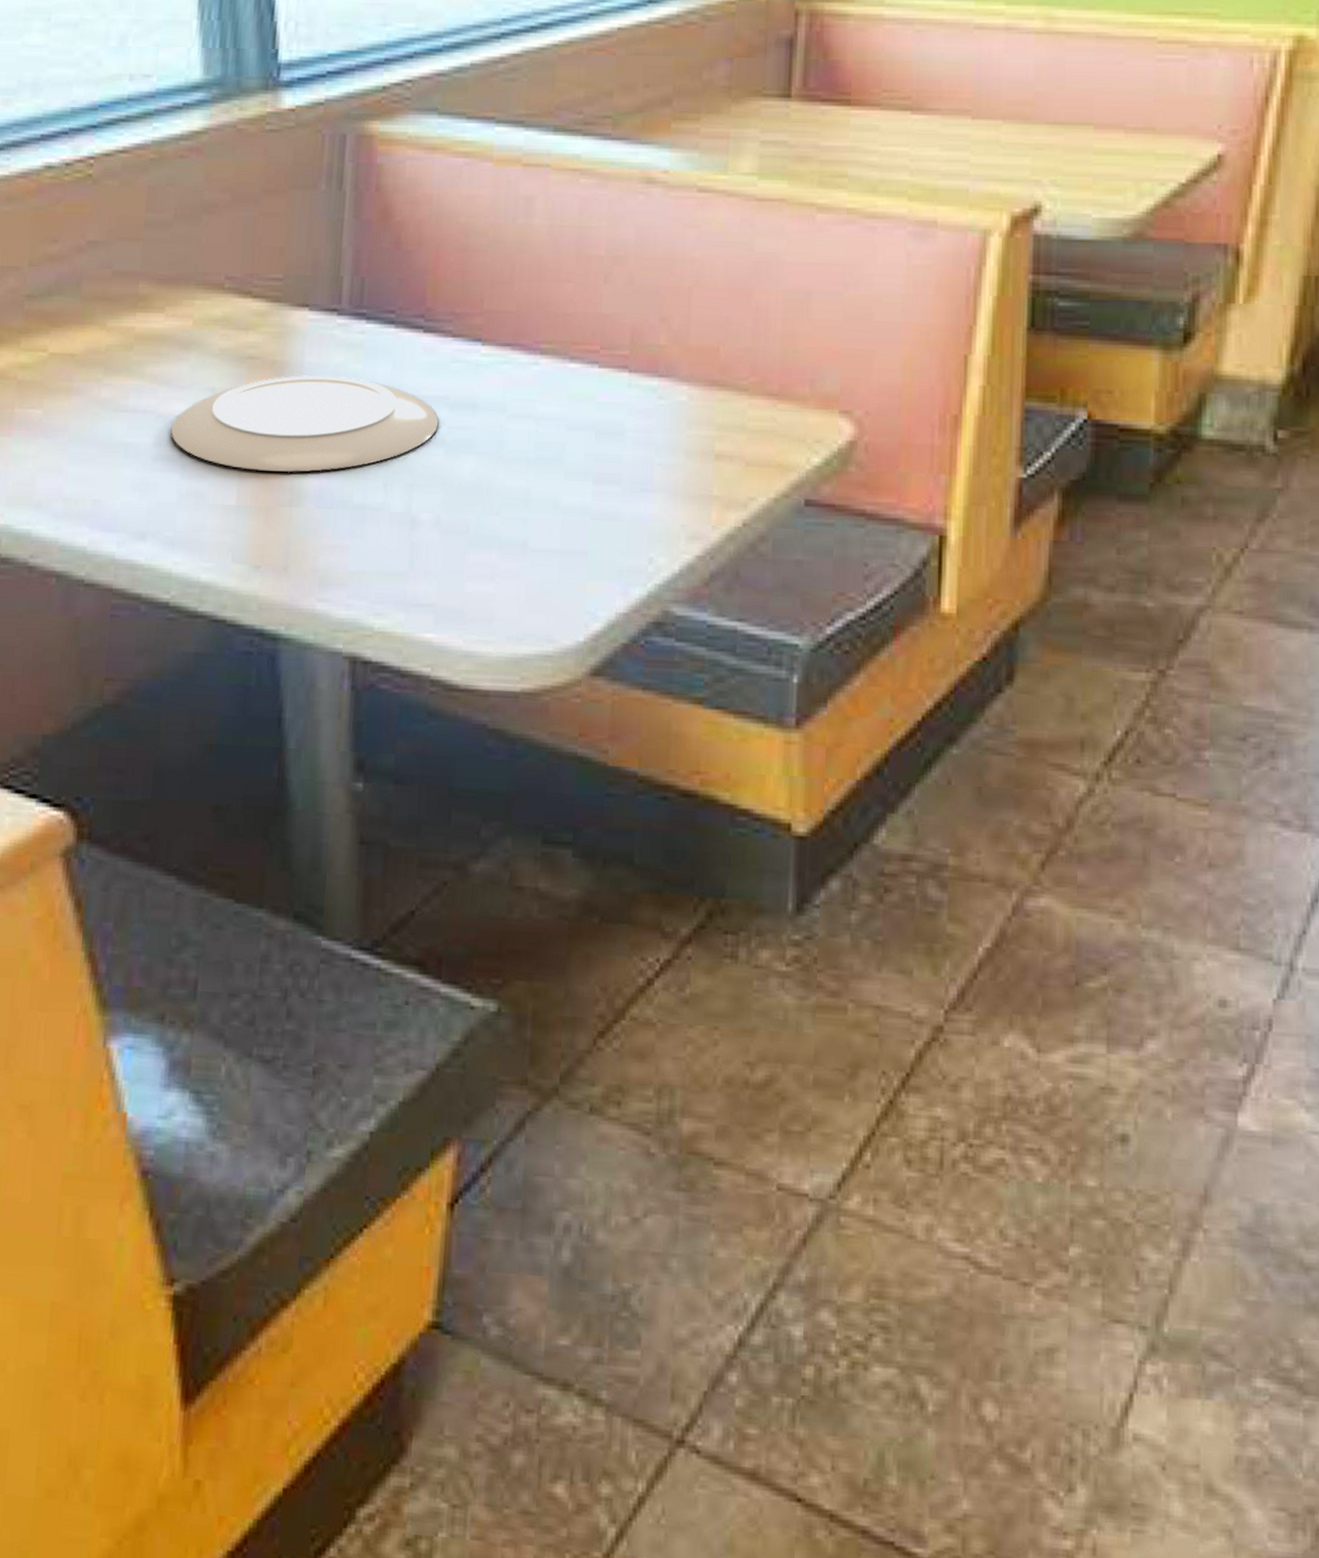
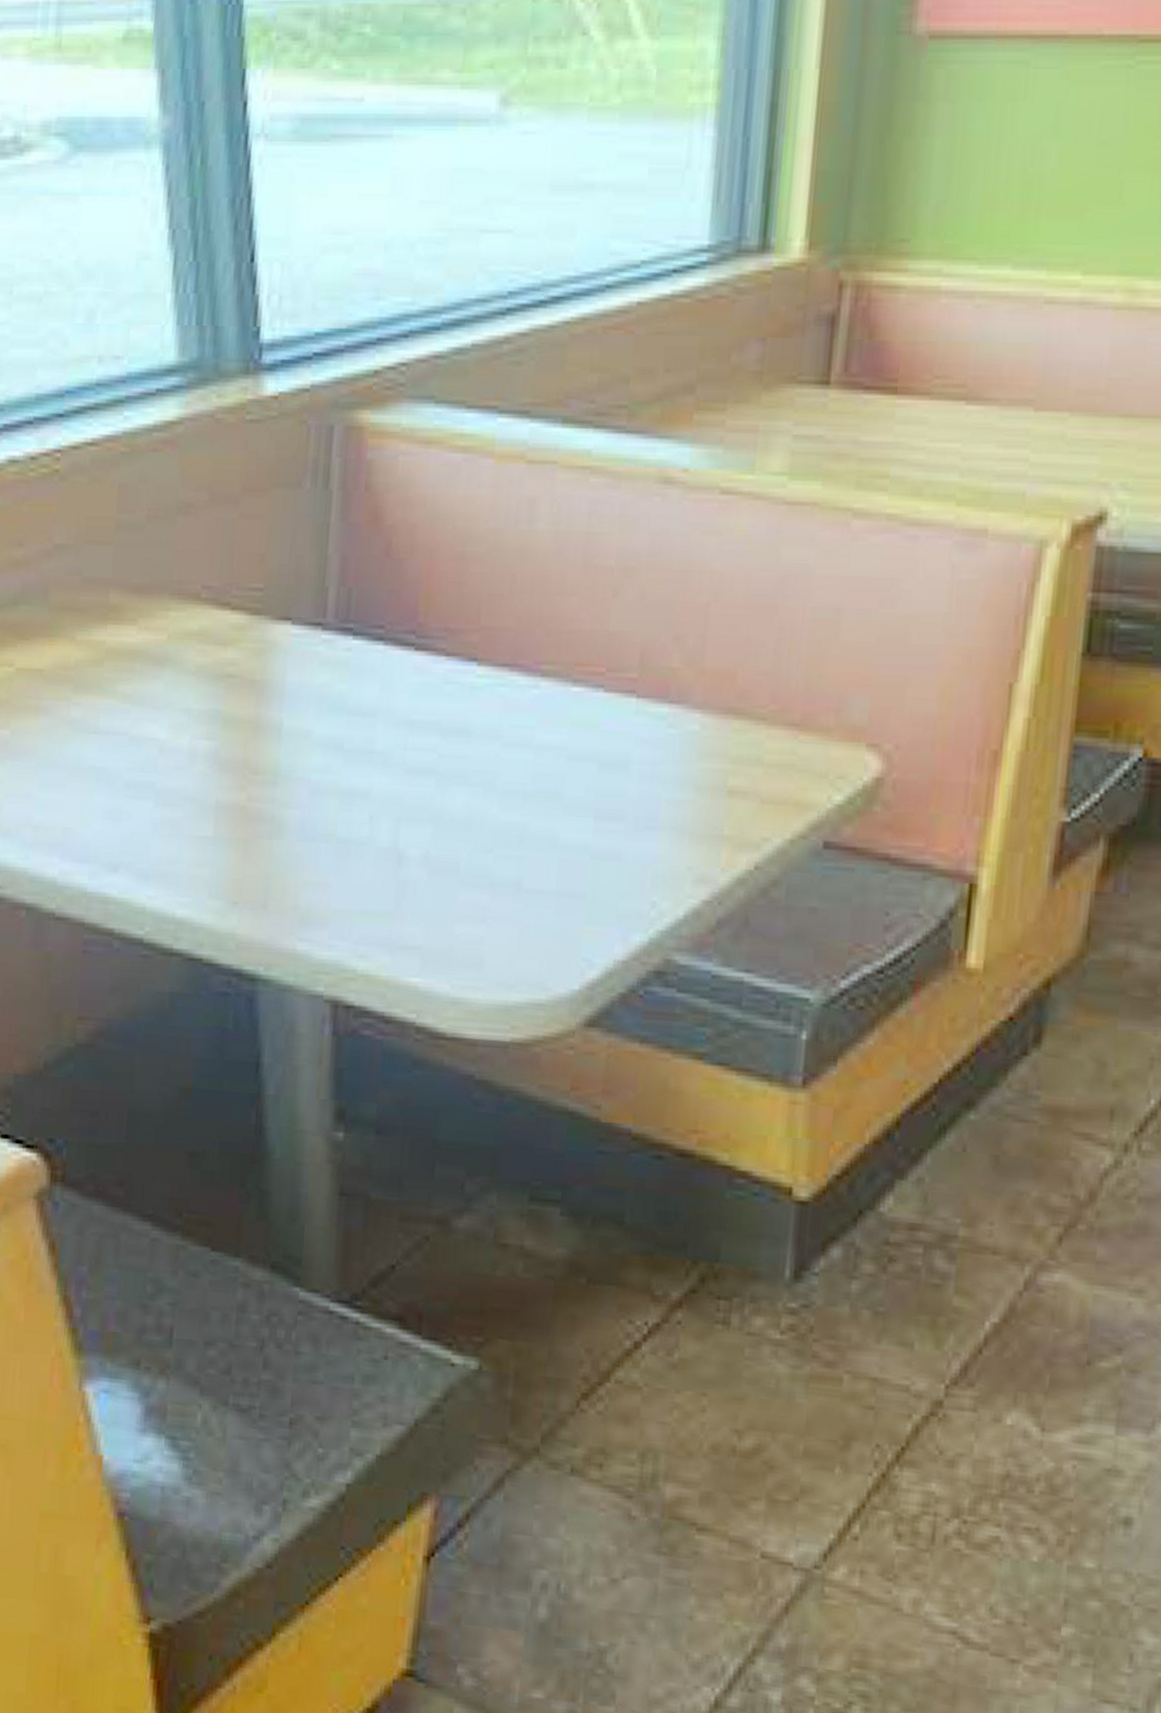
plate: present [170,374,439,473] -> none [143,695,430,803]

